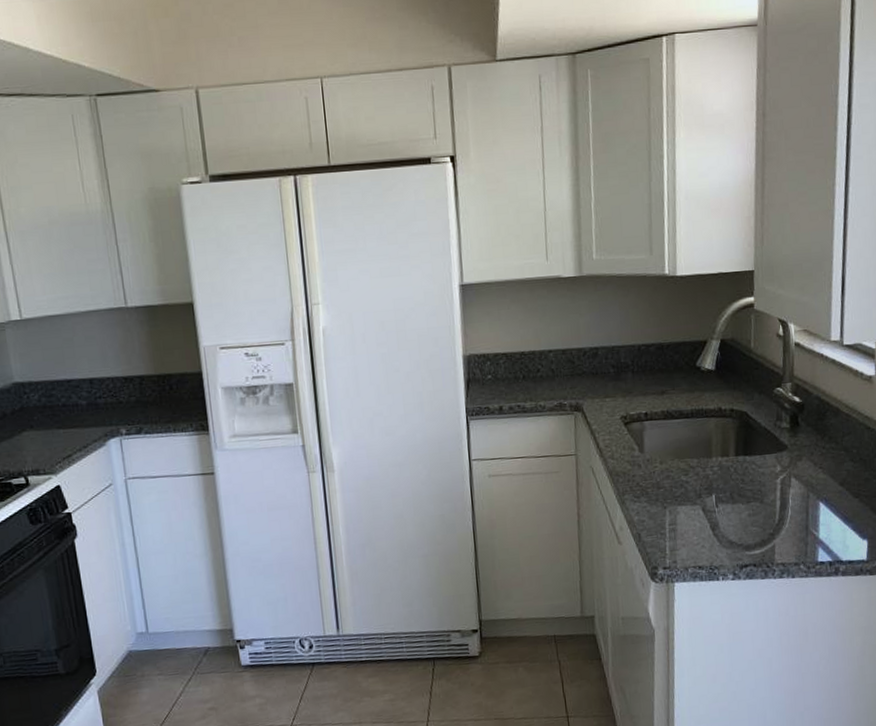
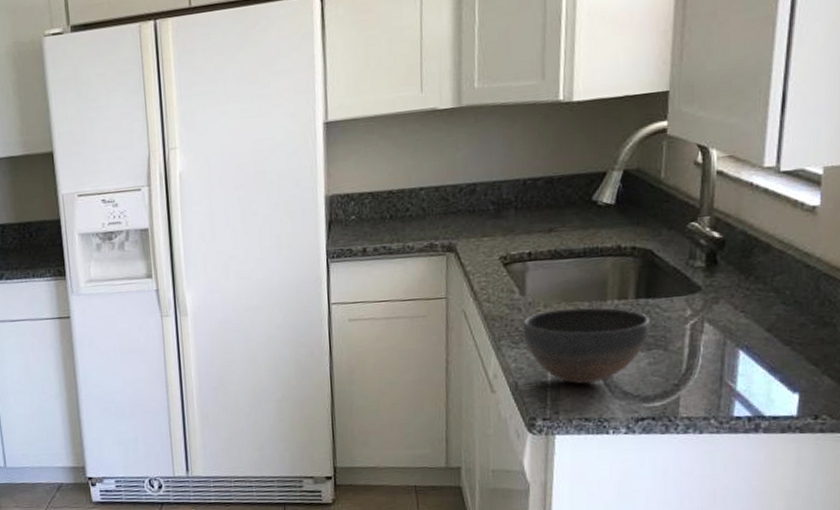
bowl: none [642,464,749,535] -> present [522,307,651,384]

